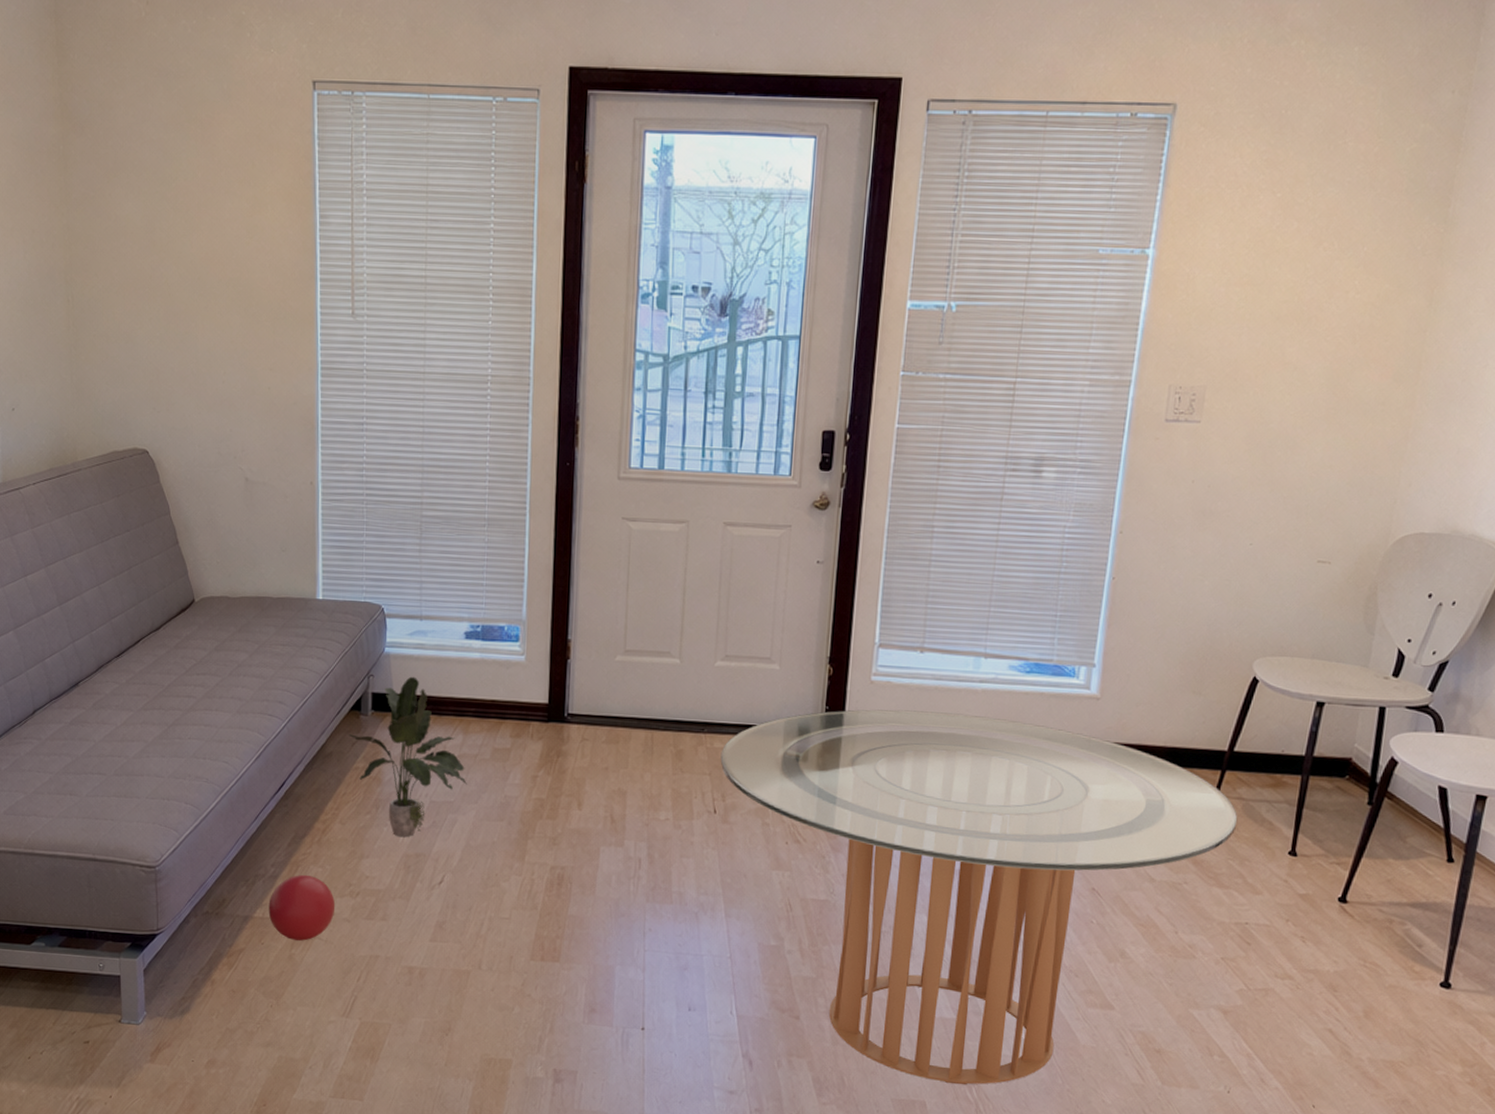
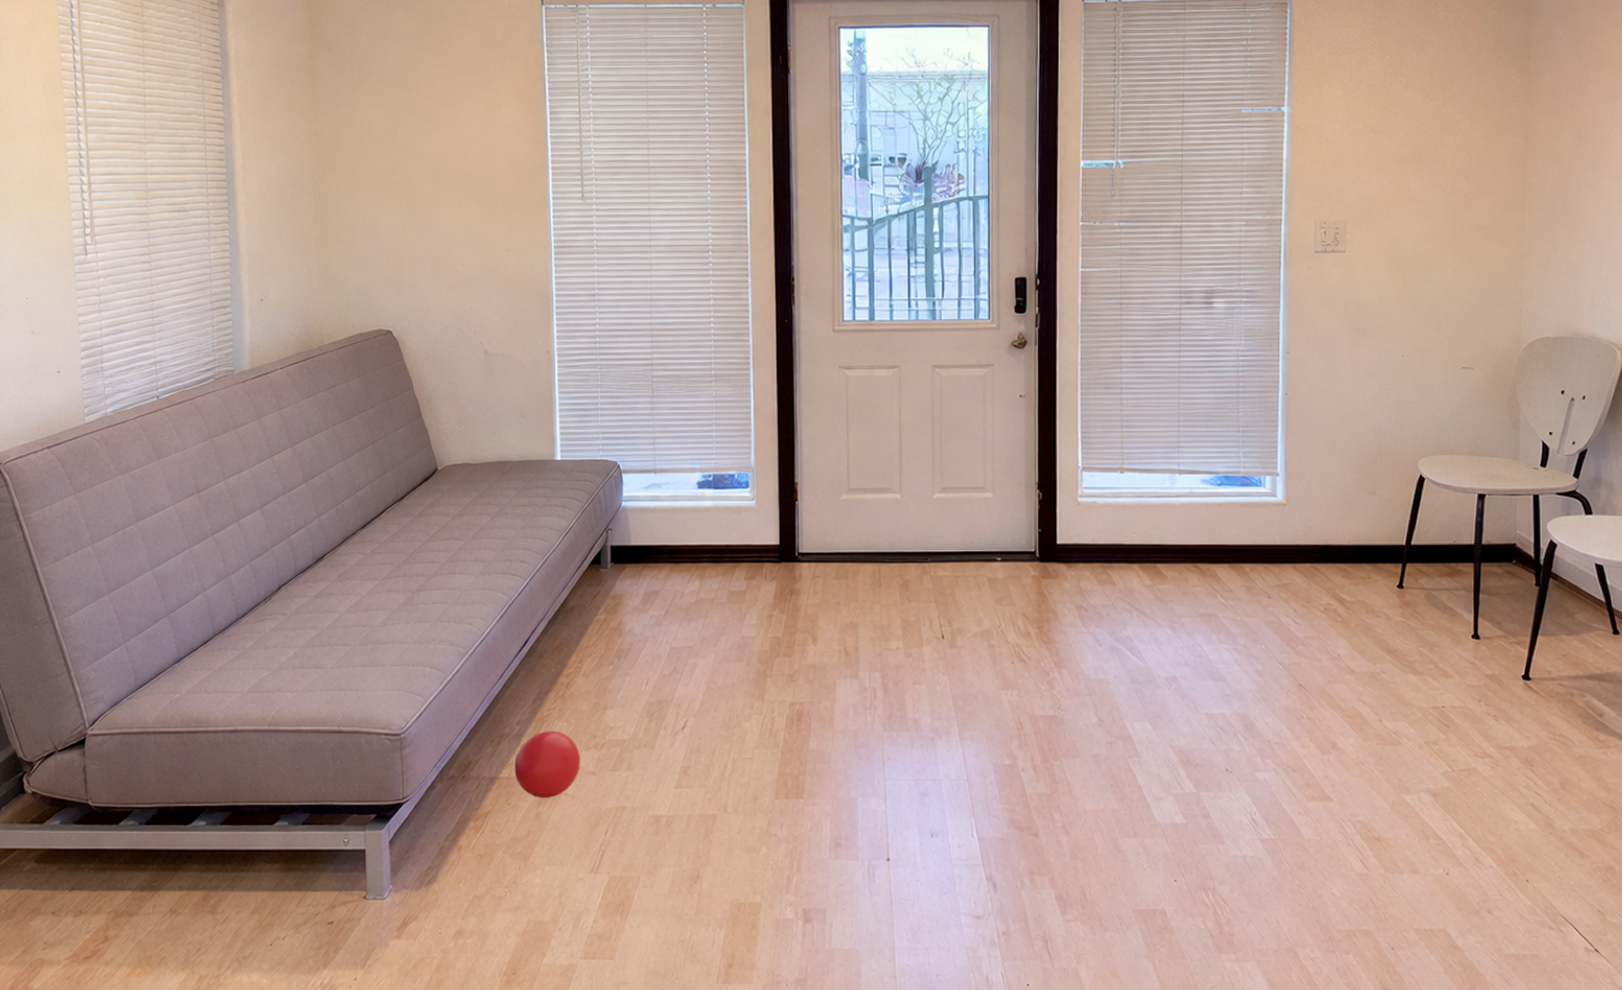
potted plant: present [348,676,467,838] -> none [589,527,705,686]
round table: present [720,709,1238,1085] -> none [944,527,1423,888]

